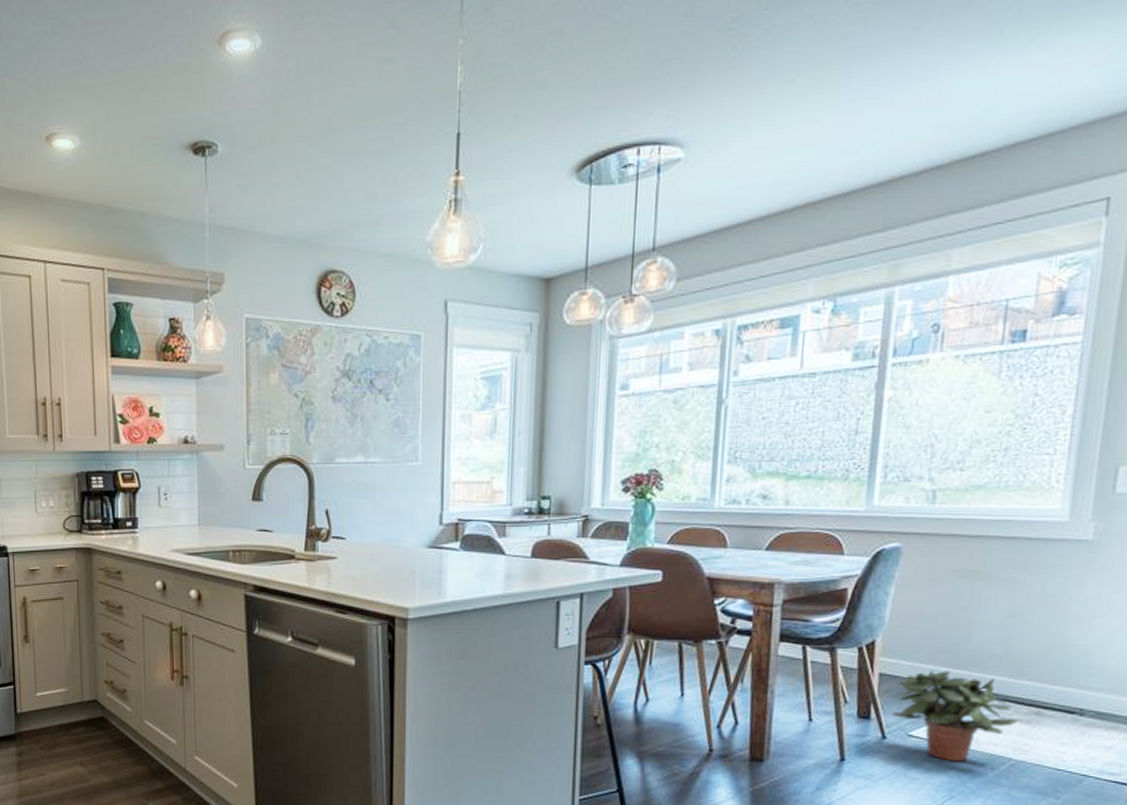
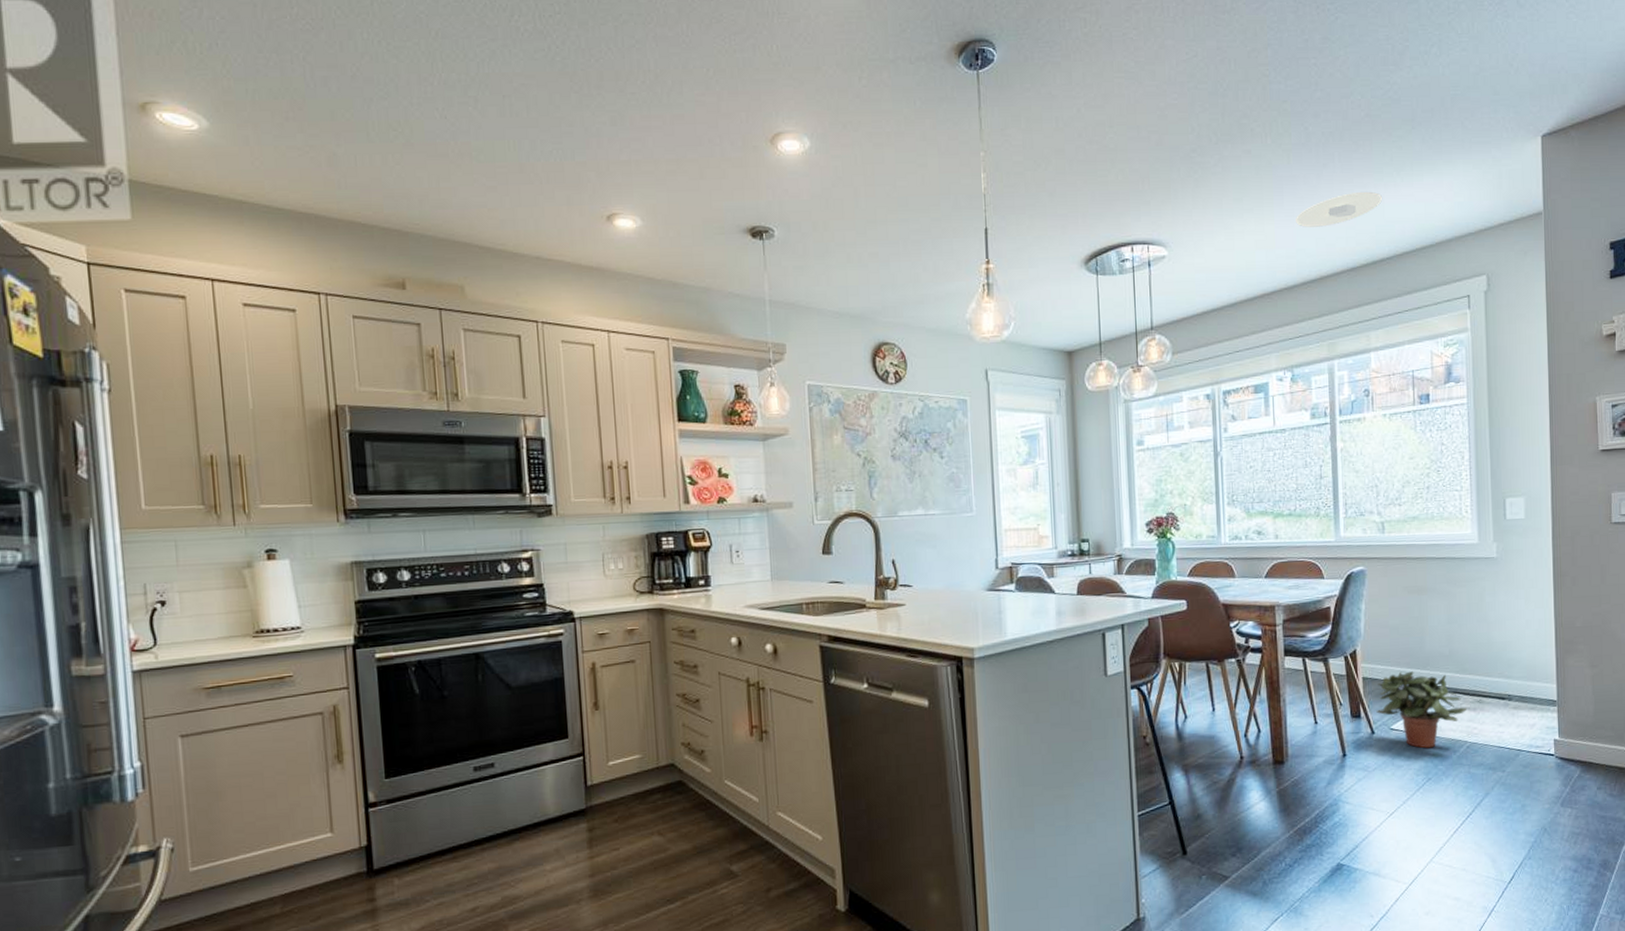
recessed light: none [865,60,998,114] -> present [1296,191,1383,227]

